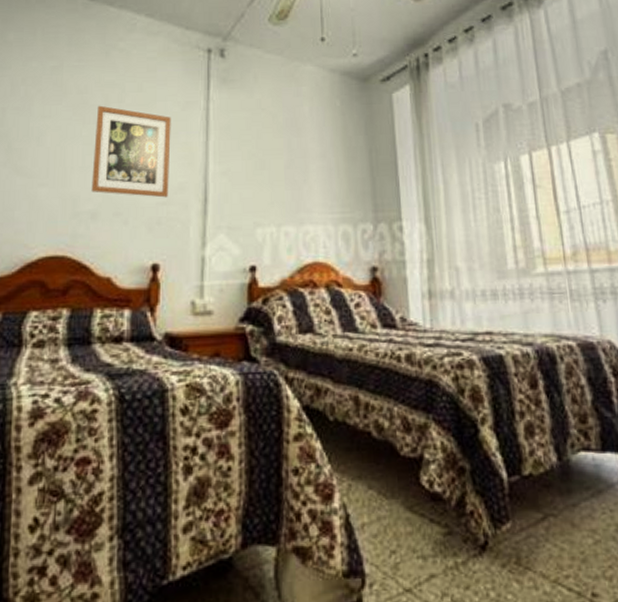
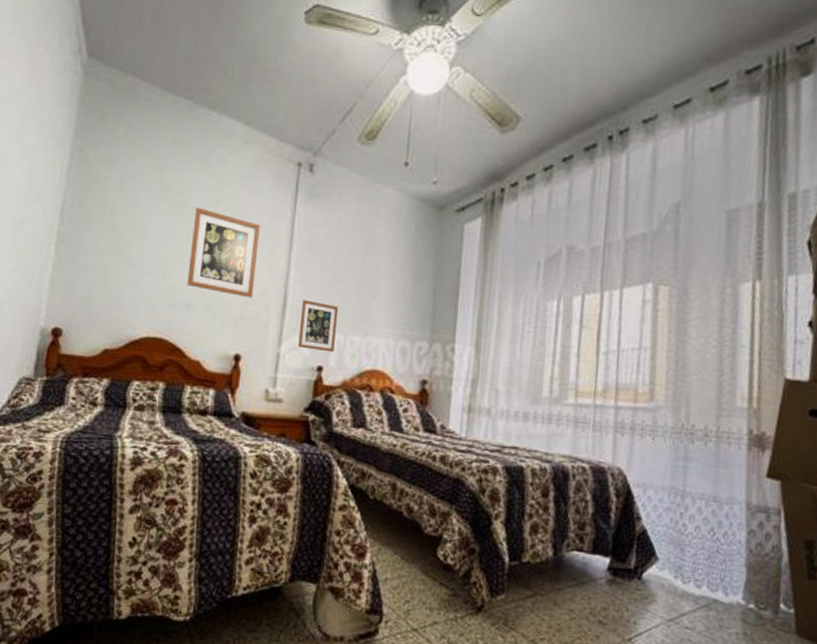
picture frame: none [225,192,268,249] -> present [298,300,339,353]

